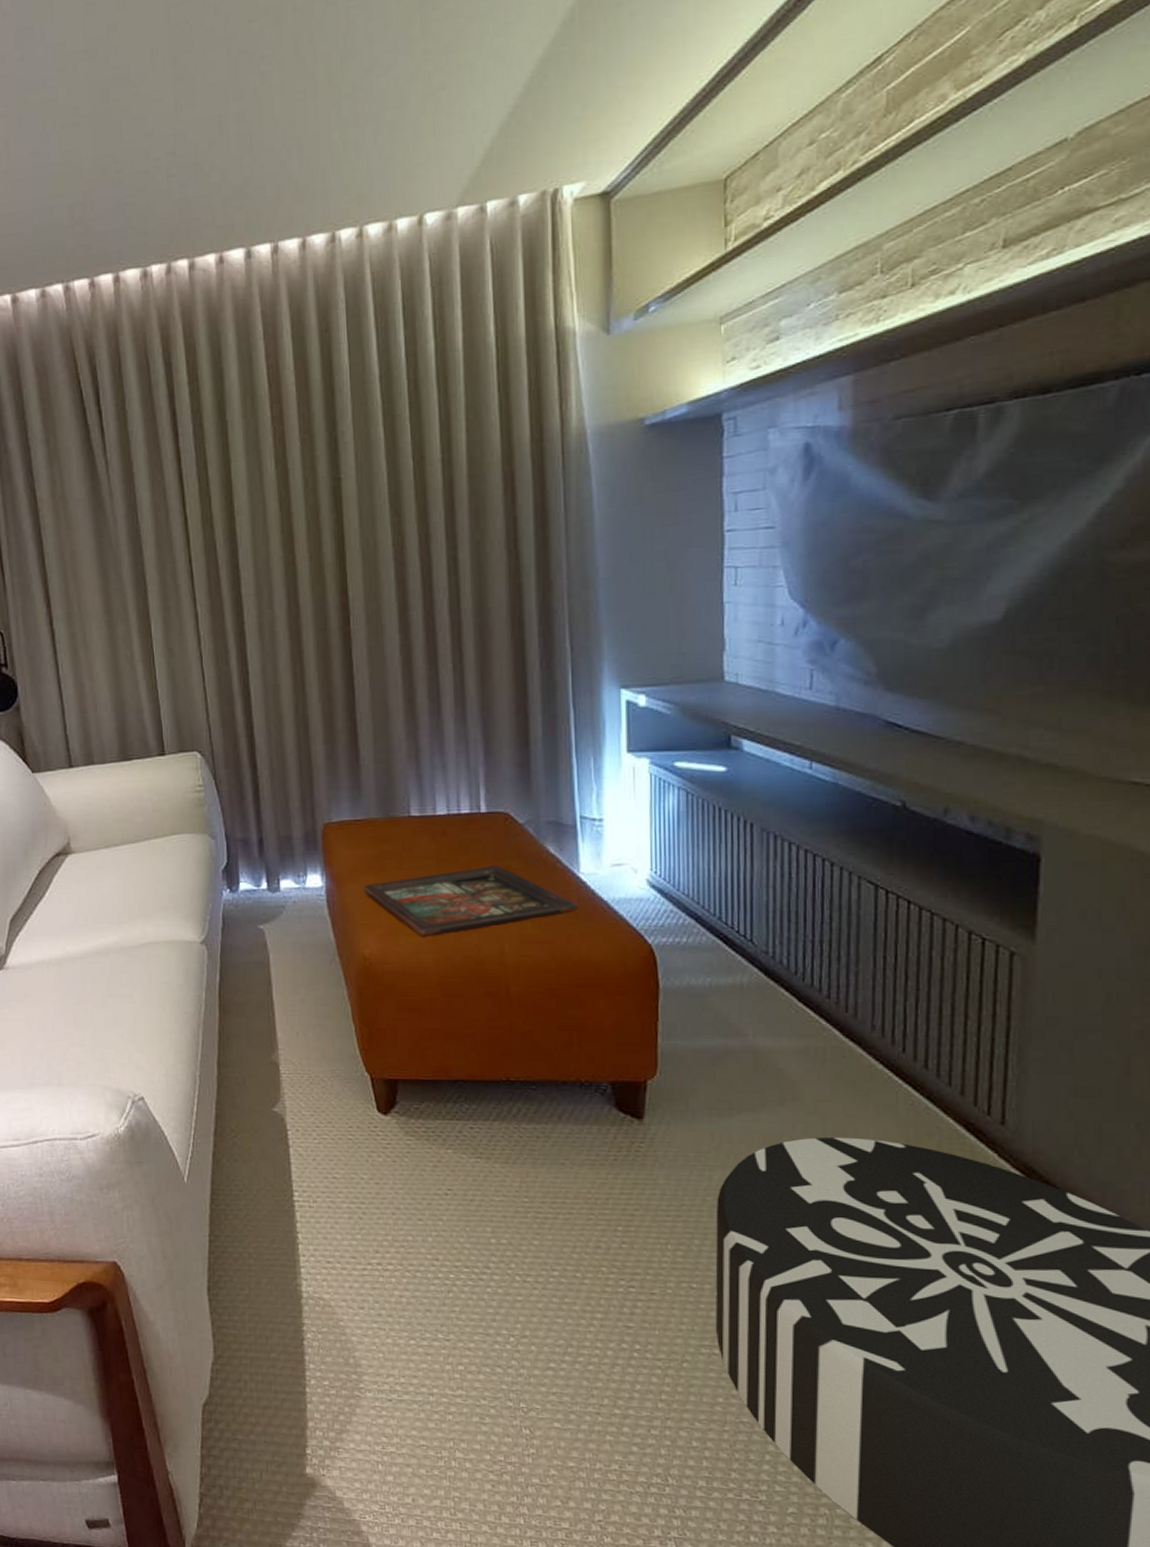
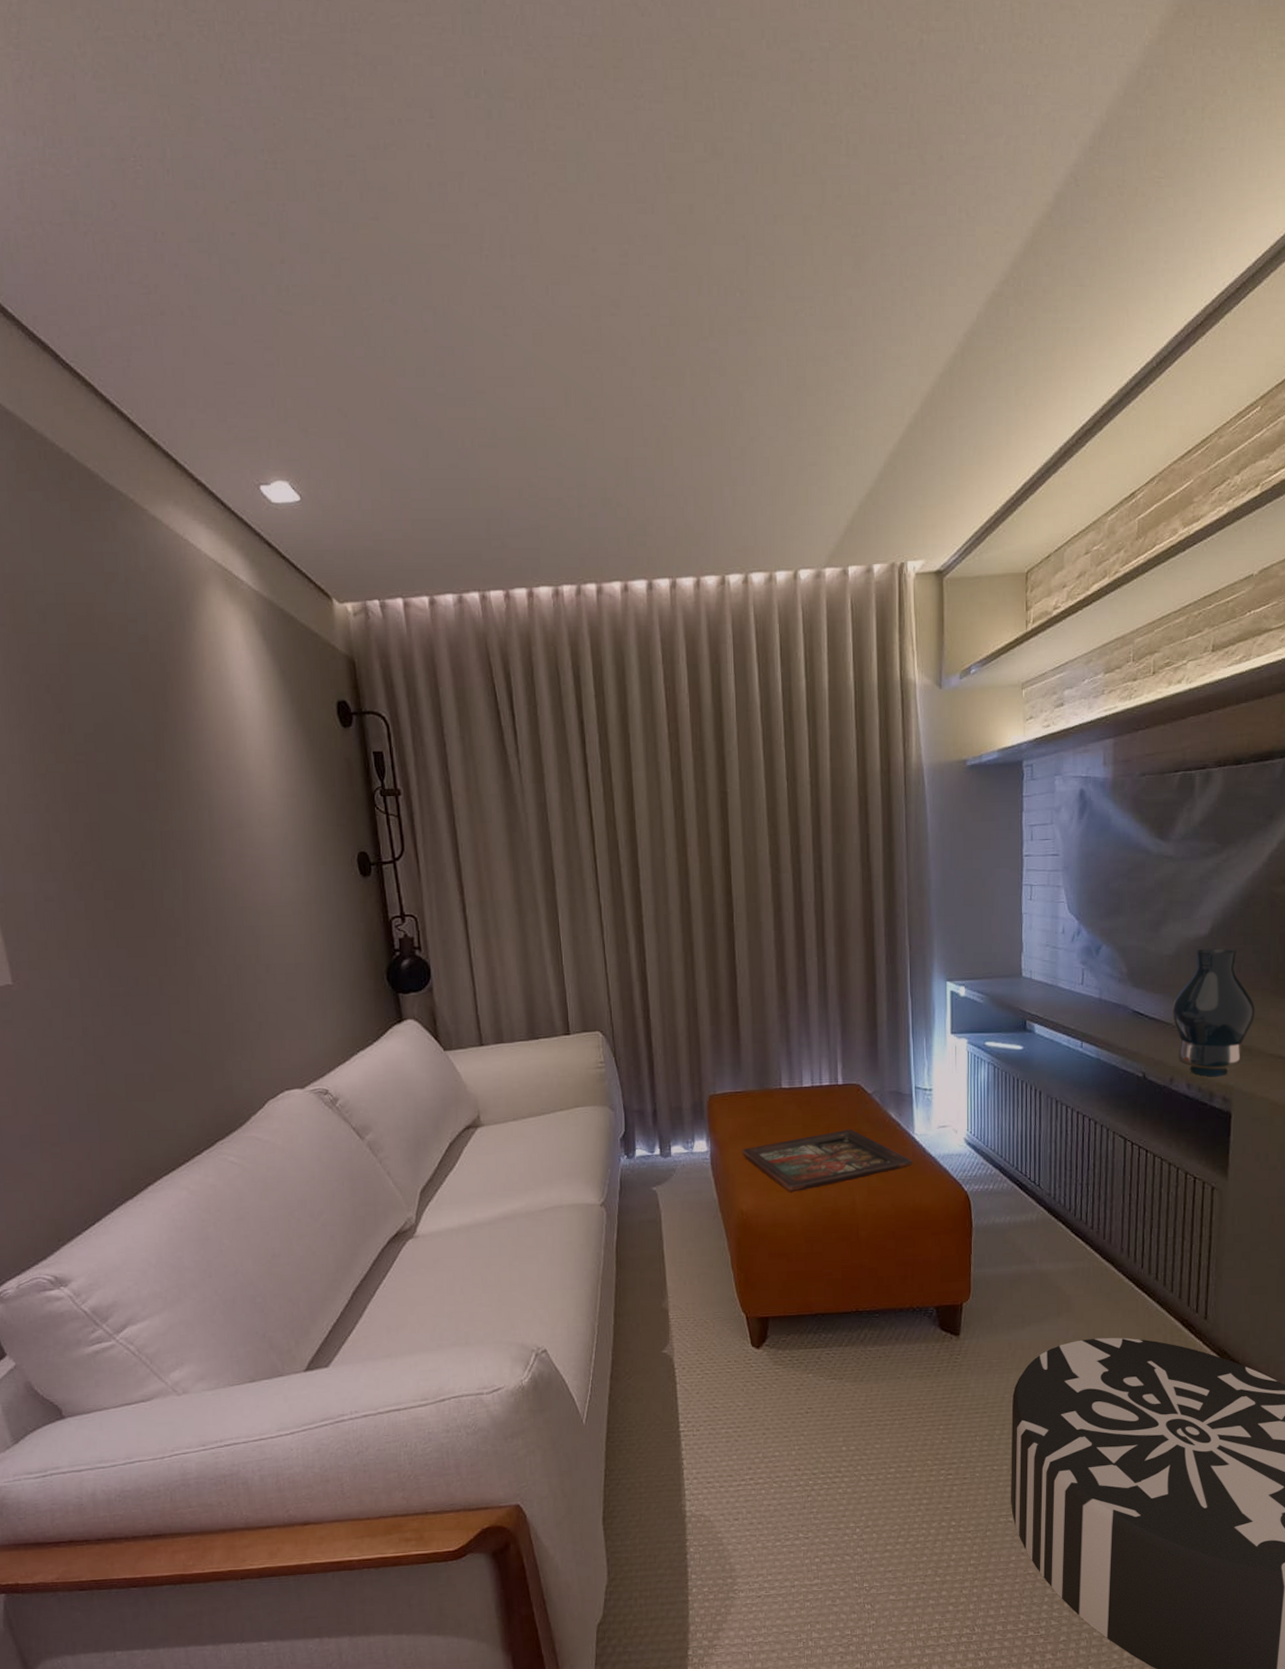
vase: none [946,637,1078,808] -> present [1172,948,1255,1077]

